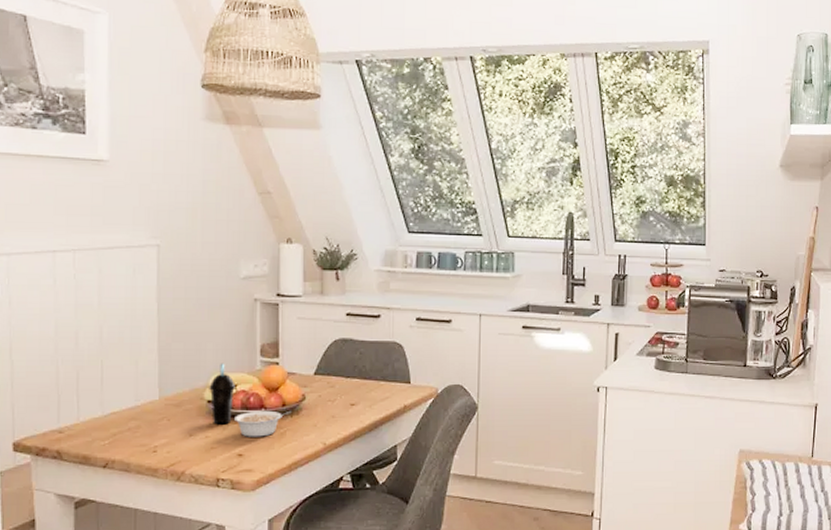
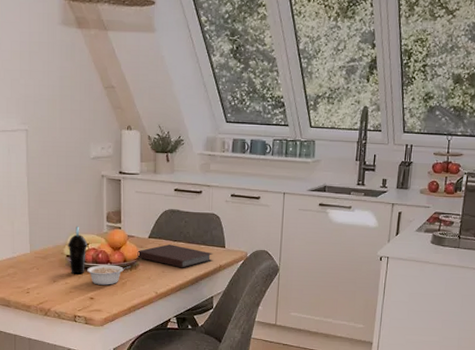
notebook: none [300,382,395,411] -> present [137,244,213,268]

